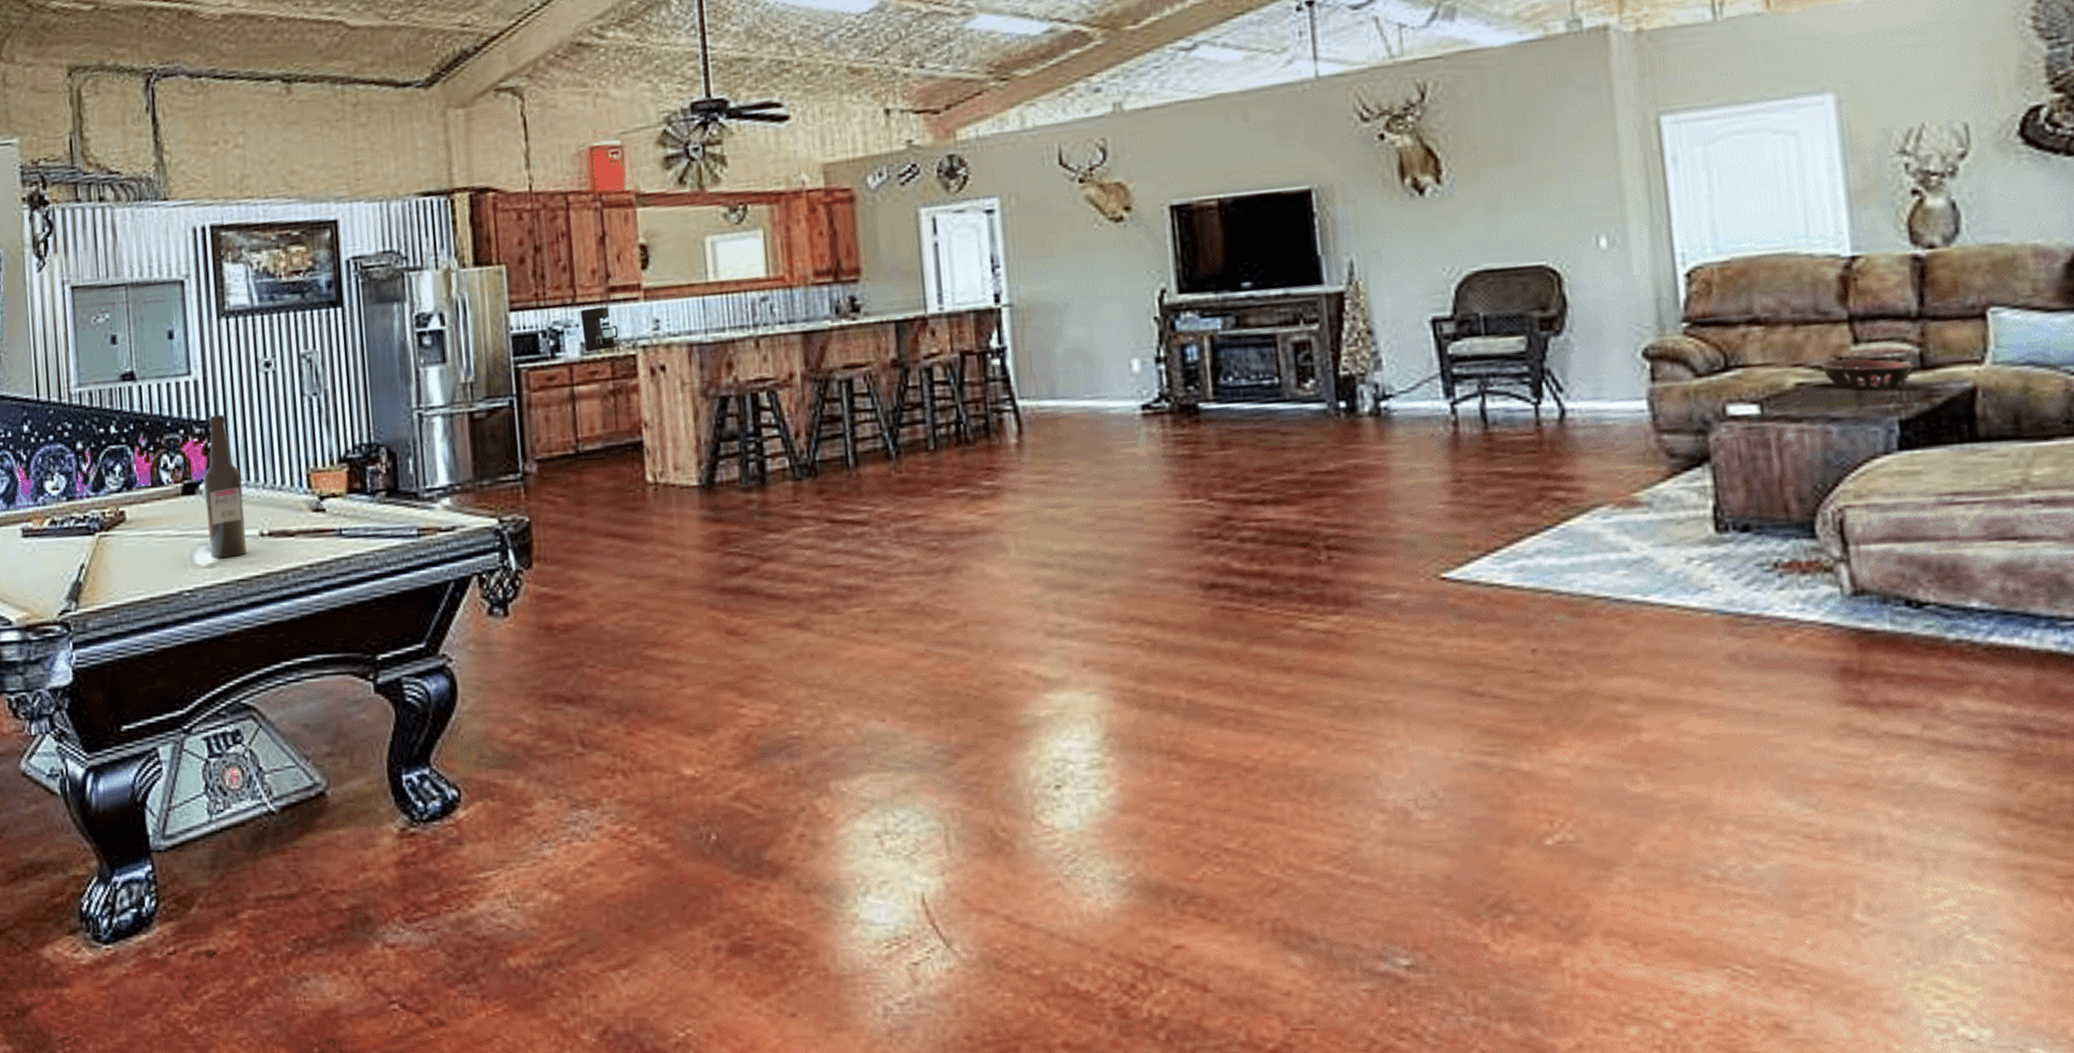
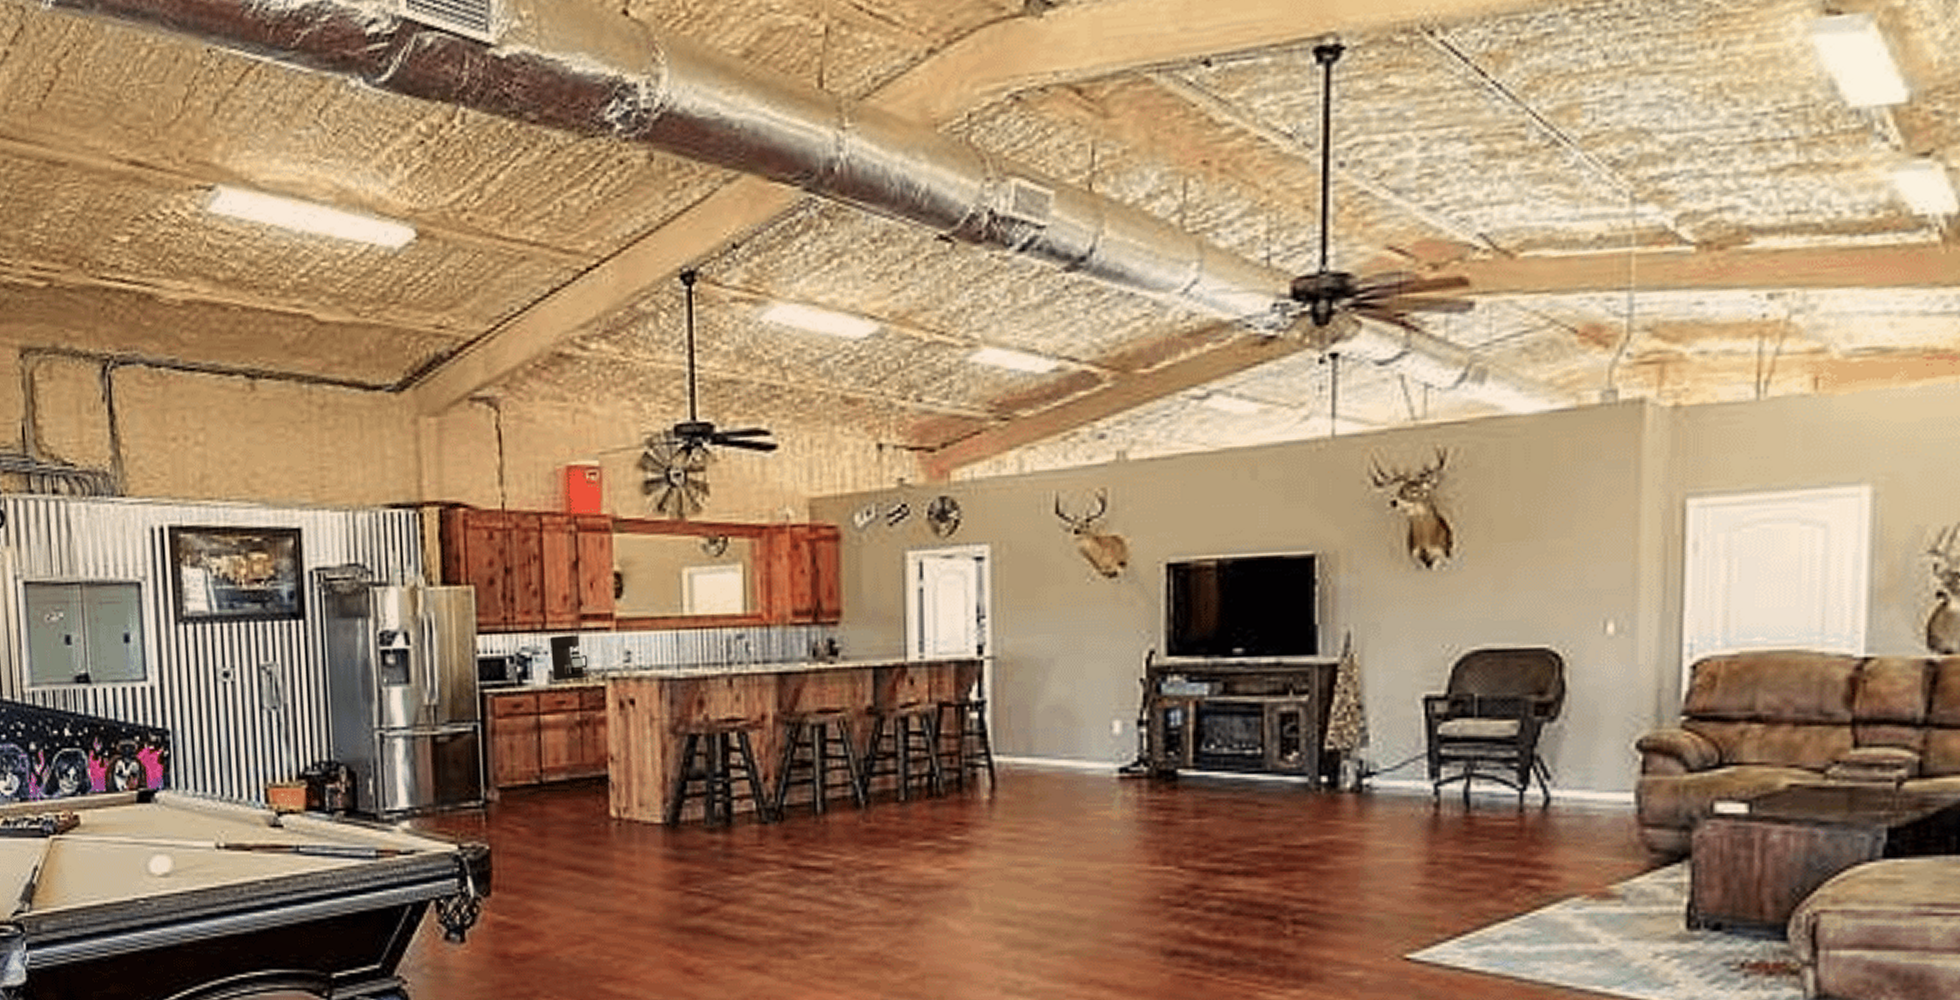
beer bottle: present [203,414,247,559] -> none [159,722,202,869]
decorative bowl: present [1819,359,1914,391] -> none [1815,763,1911,795]

